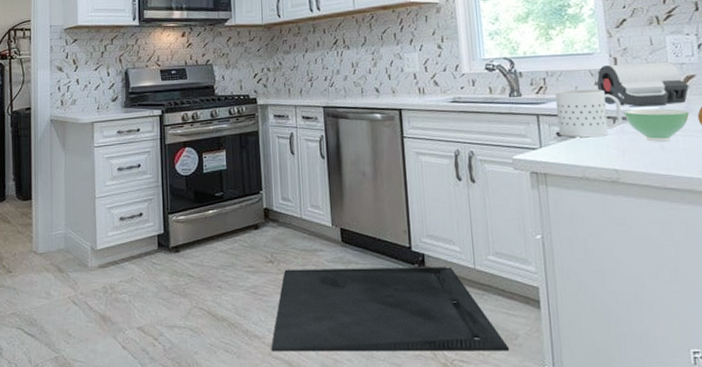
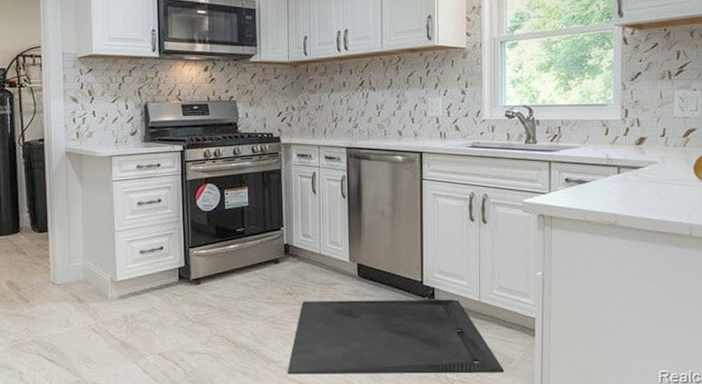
mug: present [554,89,623,138] -> none [567,138,626,184]
paper towel holder: present [592,61,689,107] -> none [604,115,689,157]
bowl: present [623,108,690,143] -> none [628,159,687,191]

